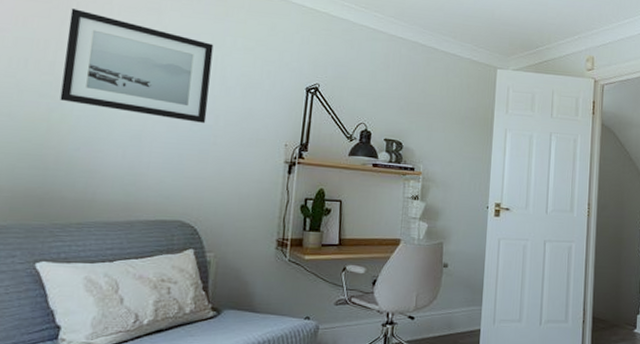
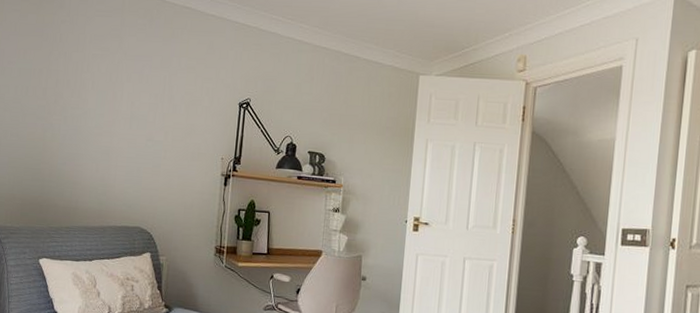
wall art: present [60,8,214,123] -> none [51,40,163,139]

